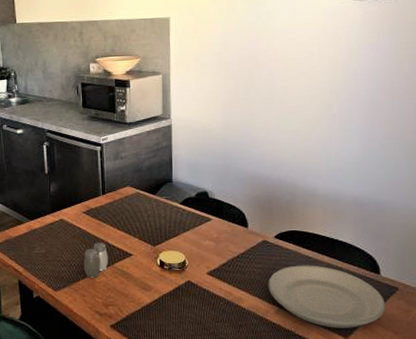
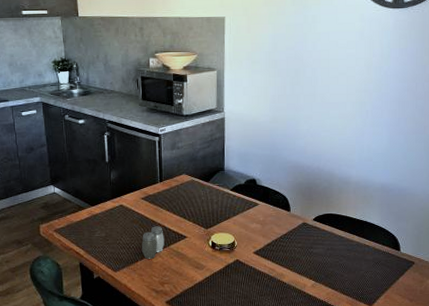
plate: present [268,265,386,328] -> none [306,244,404,298]

